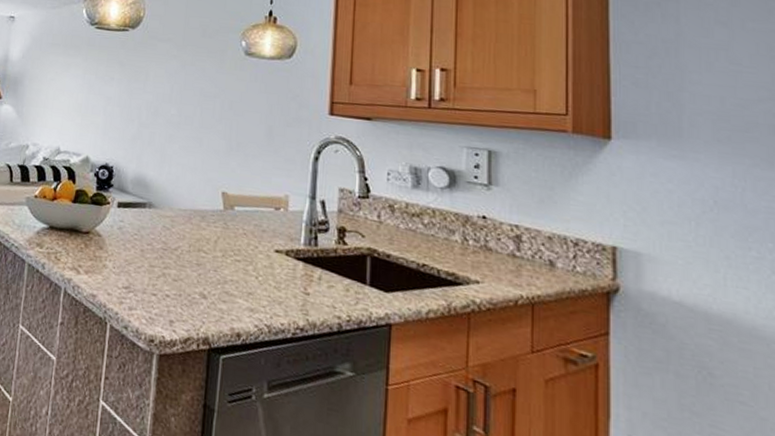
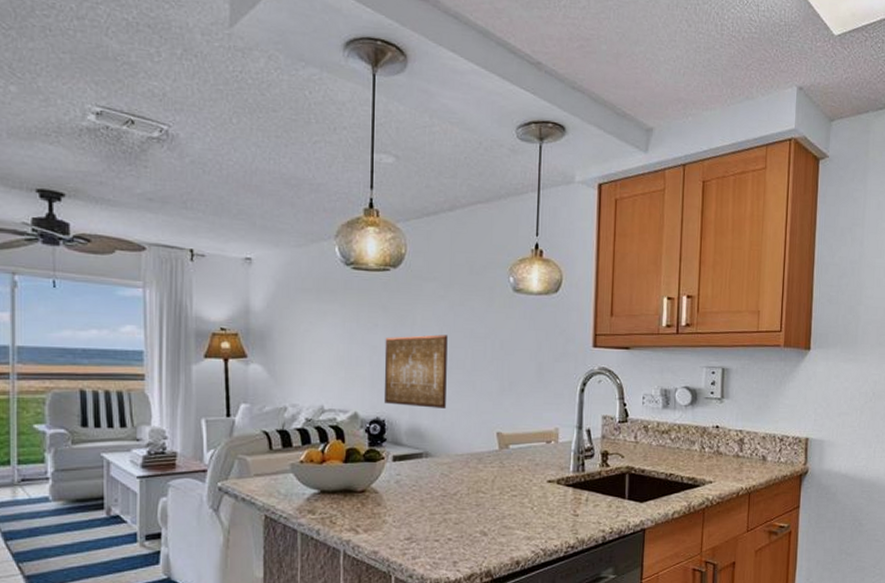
wall art: none [113,90,178,162] -> present [383,334,448,408]

